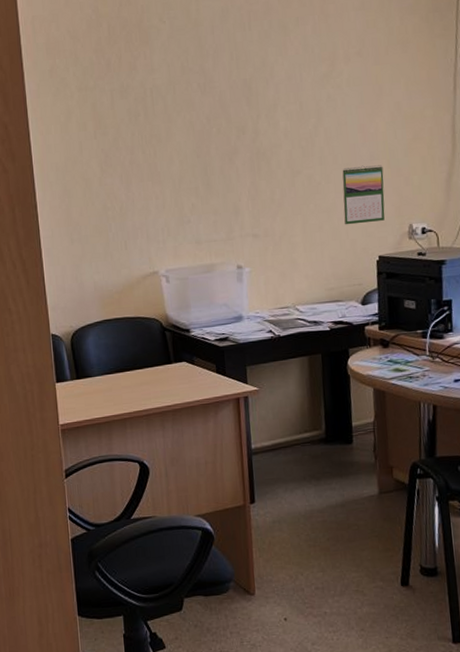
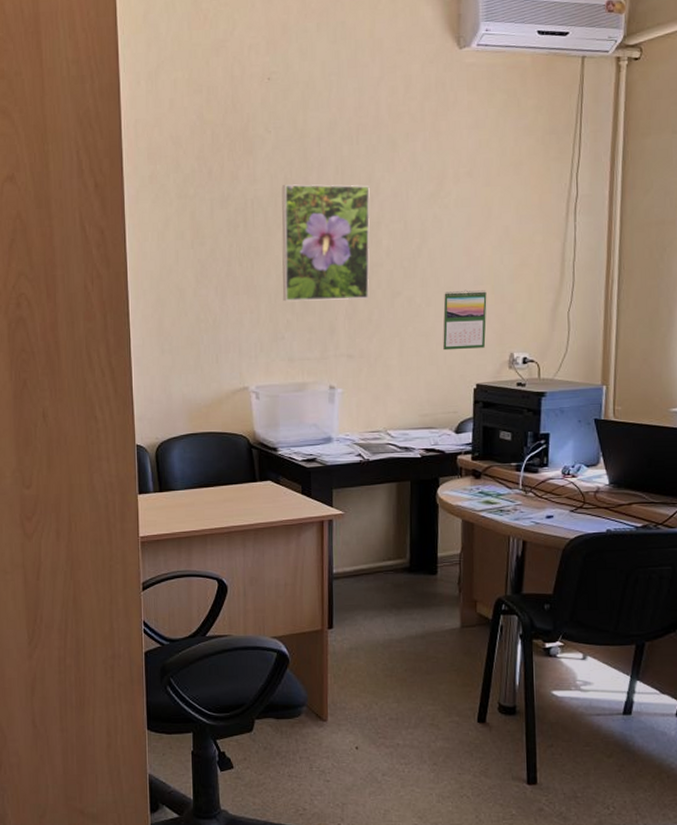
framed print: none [179,69,270,186] -> present [281,184,370,302]

